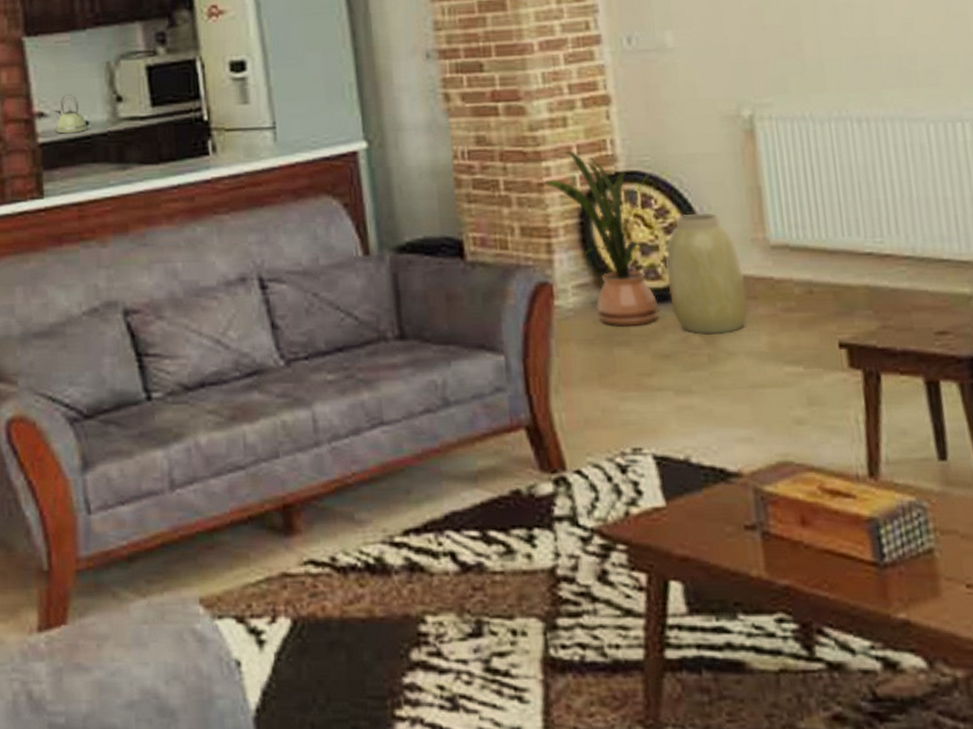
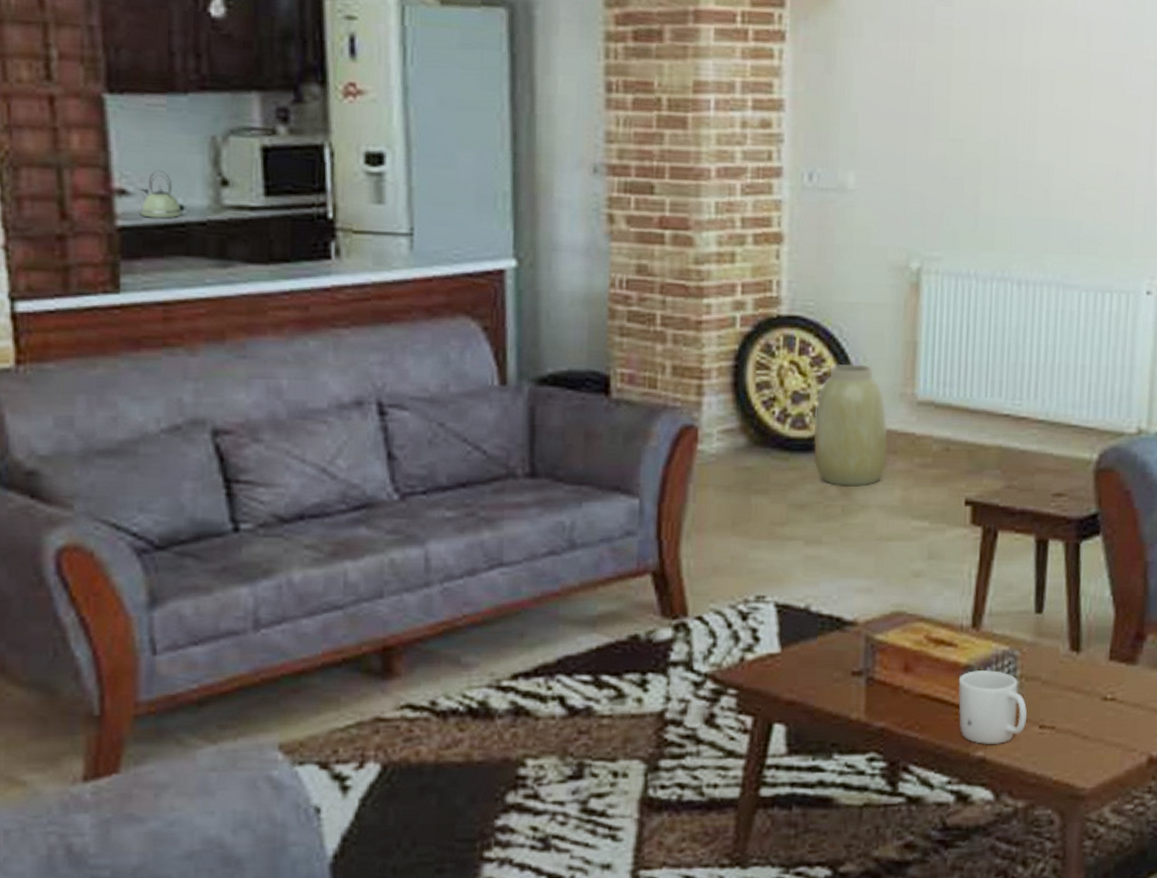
house plant: present [544,150,660,326] -> none [703,288,813,475]
mug: none [863,523,950,606] -> present [958,670,1027,745]

